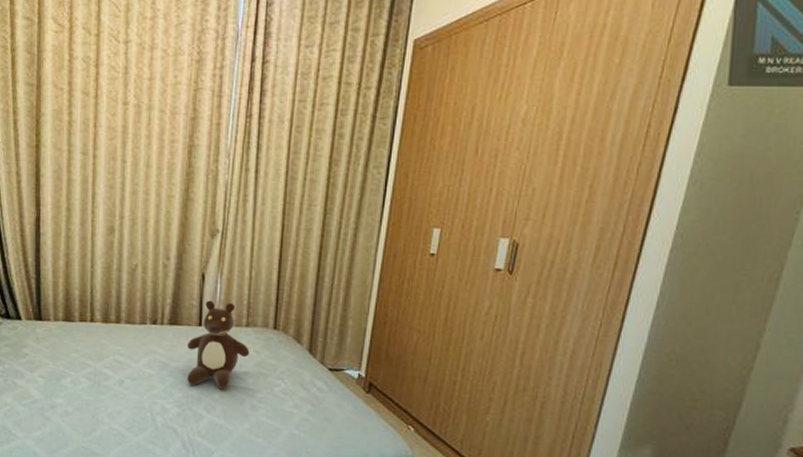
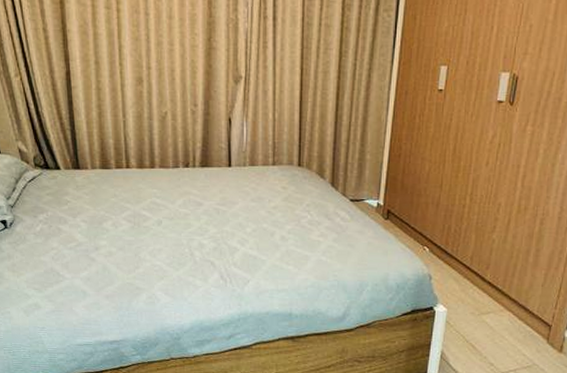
stuffed animal: present [187,300,250,390] -> none [219,142,277,224]

